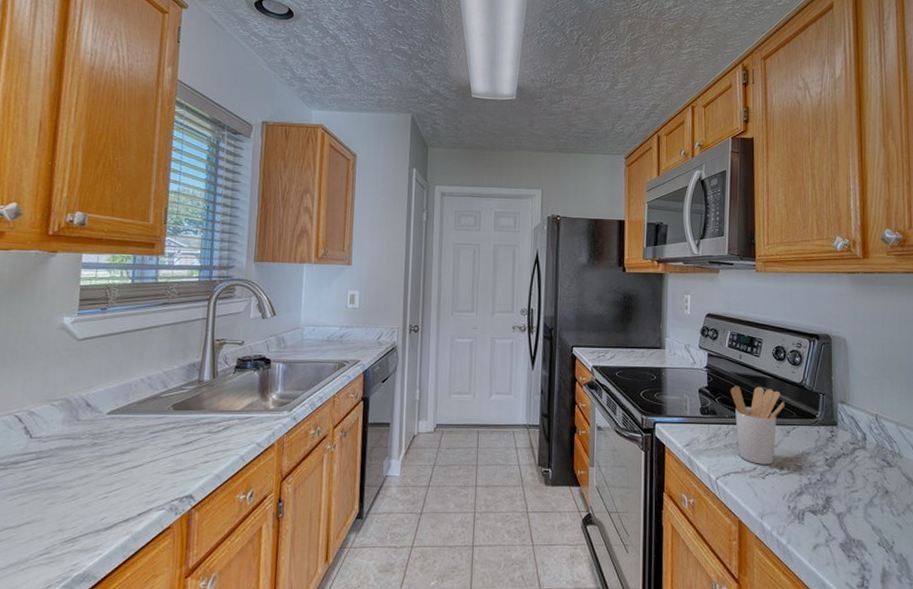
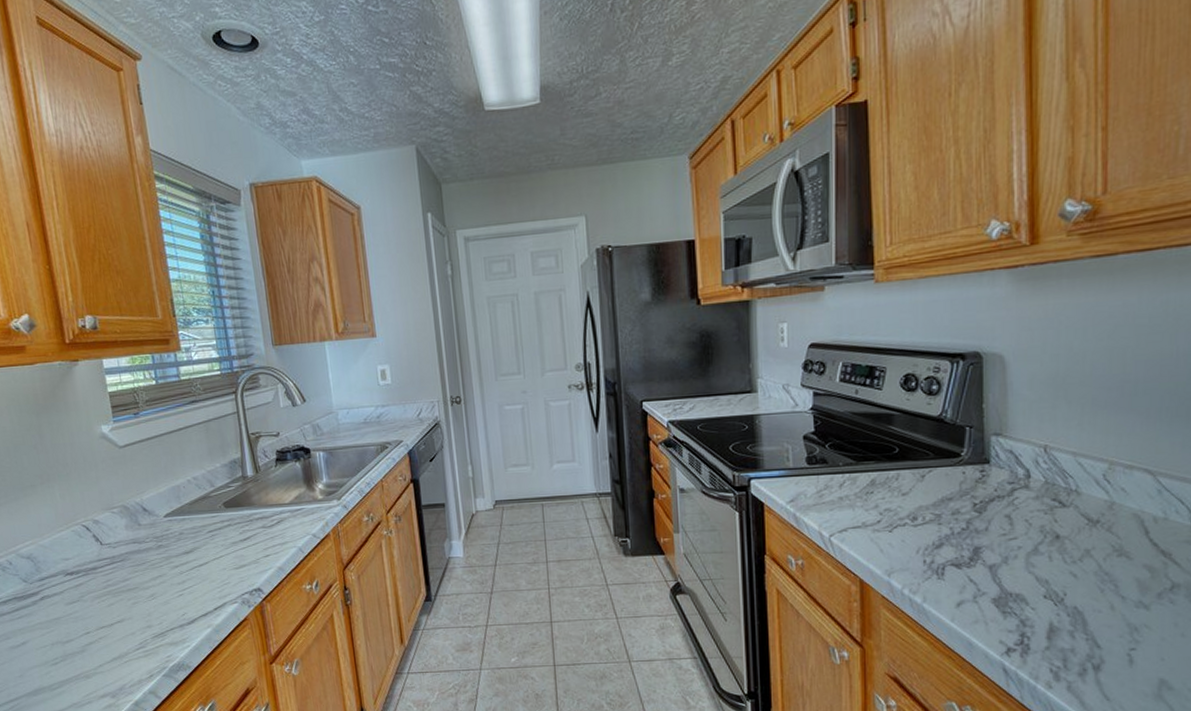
utensil holder: present [730,385,785,465] -> none [844,425,918,516]

